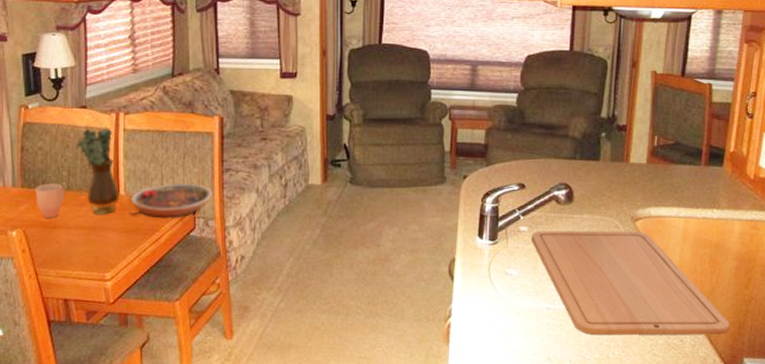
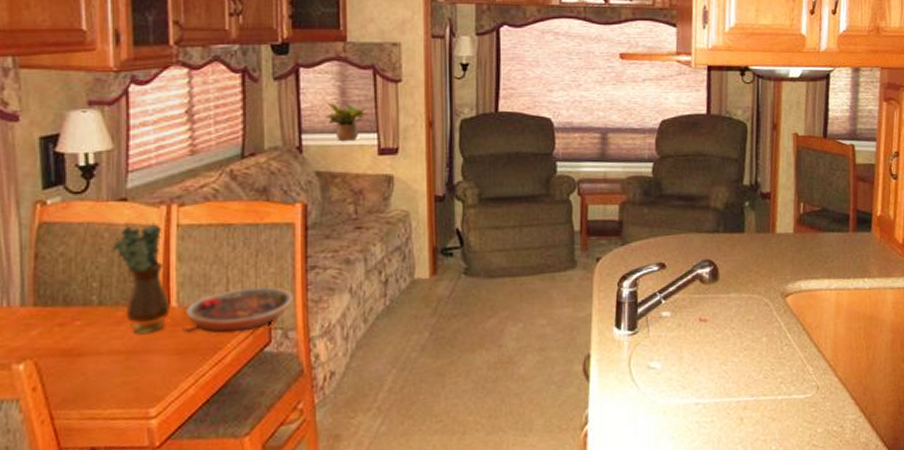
mug: present [35,183,65,218] -> none [52,298,96,344]
potted plant: none [238,32,272,66] -> present [325,103,367,142]
chopping board: present [532,230,730,336] -> none [675,308,890,430]

